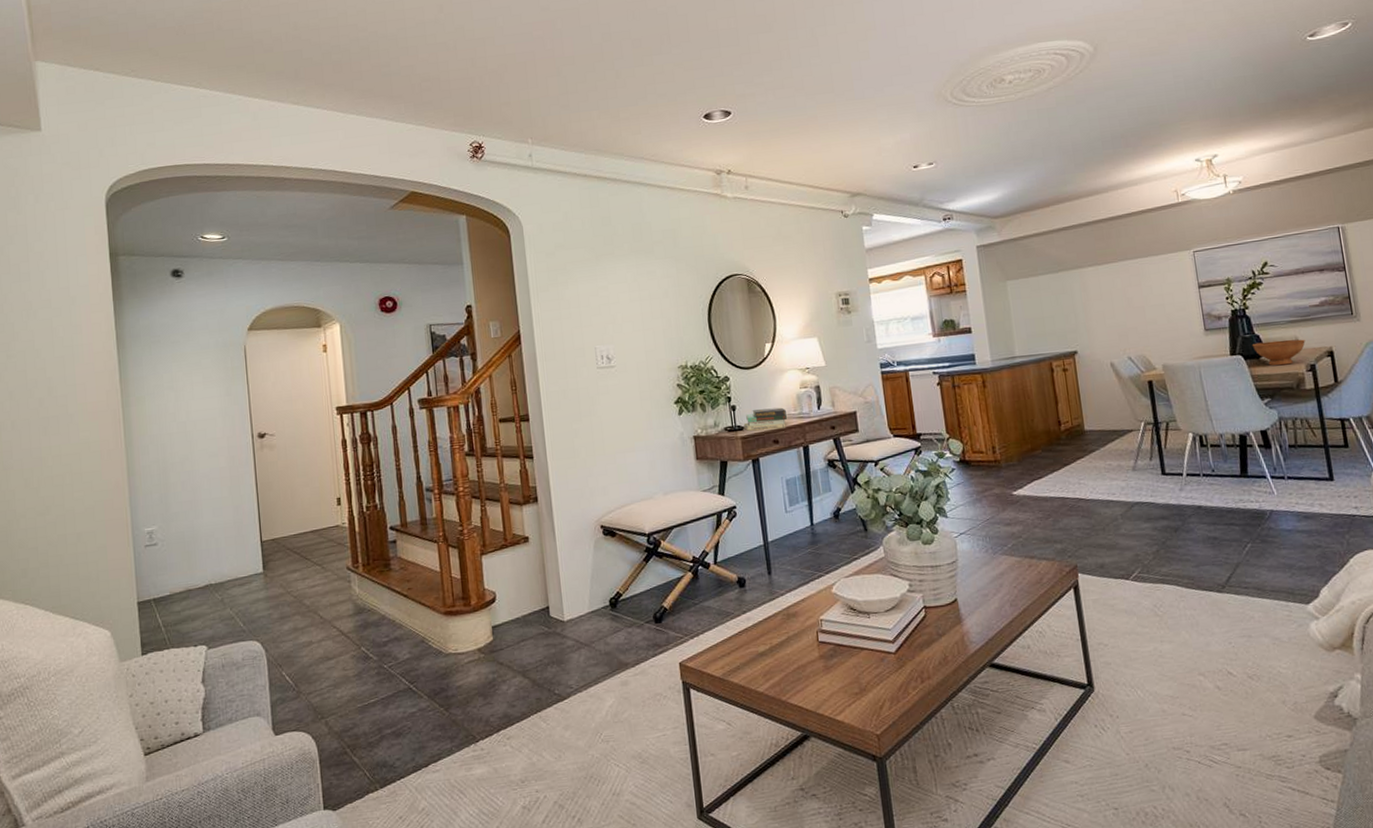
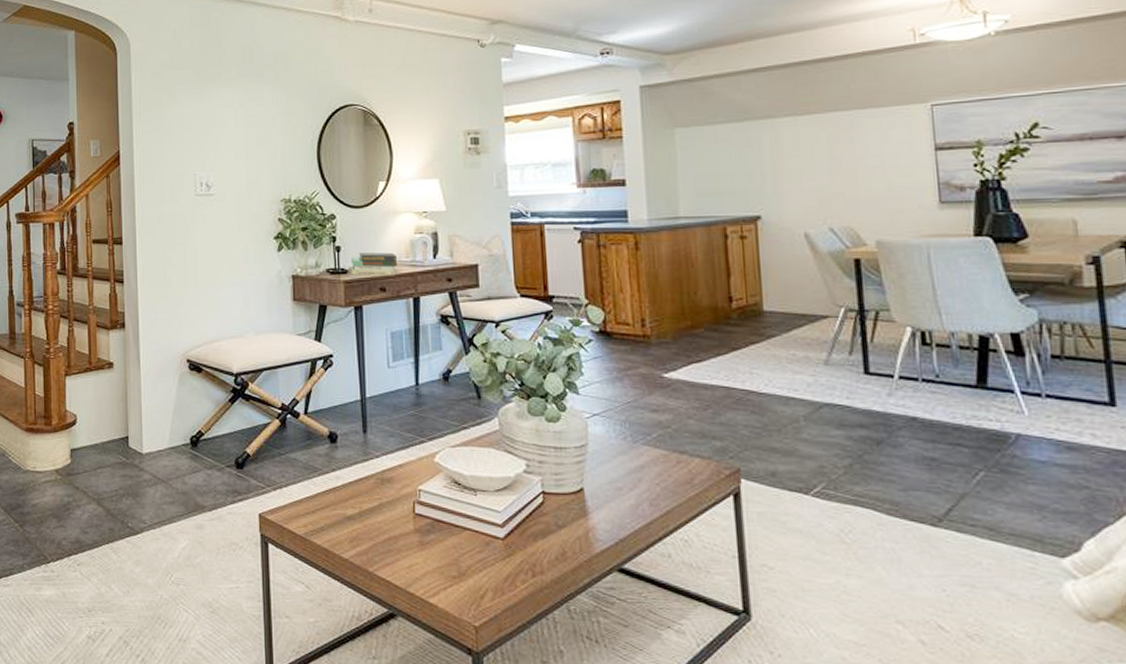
bowl: present [1252,339,1305,366] -> none [1006,222,1087,254]

